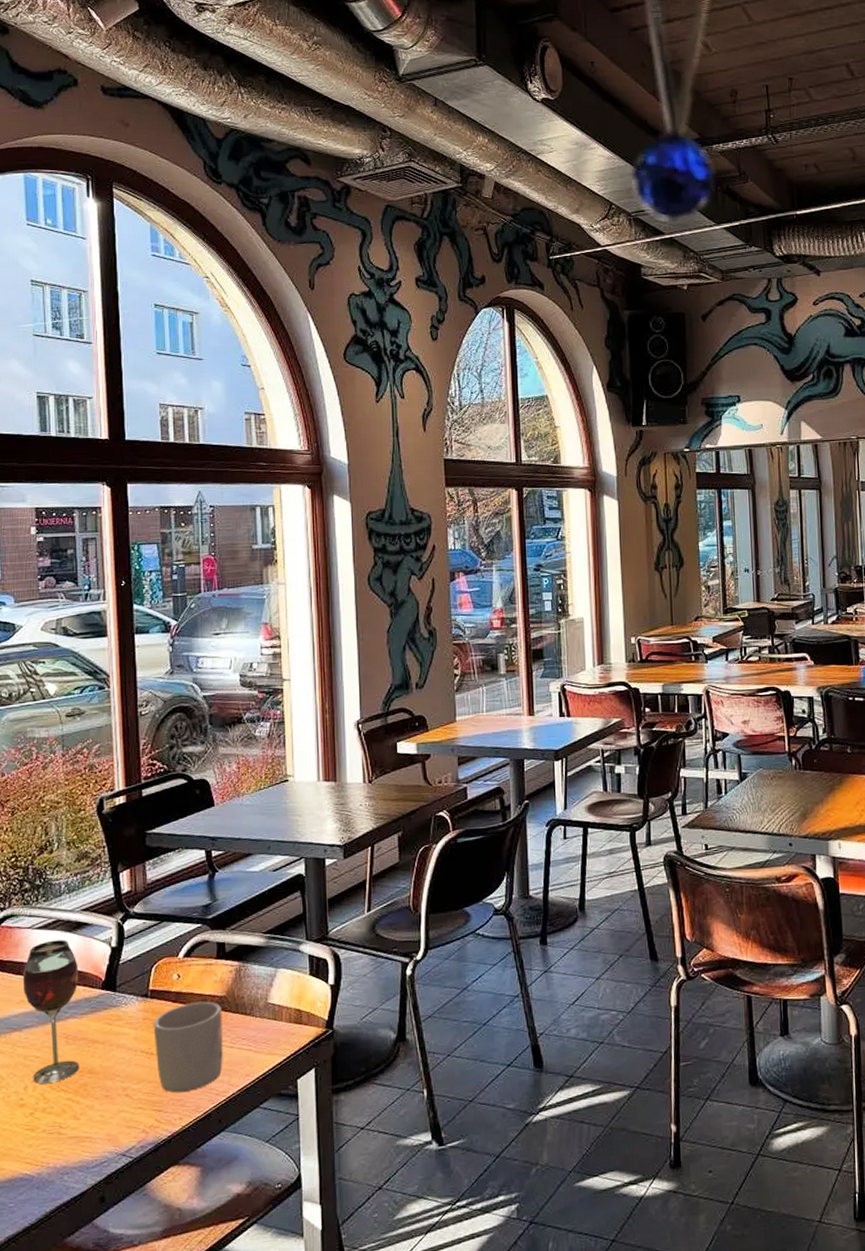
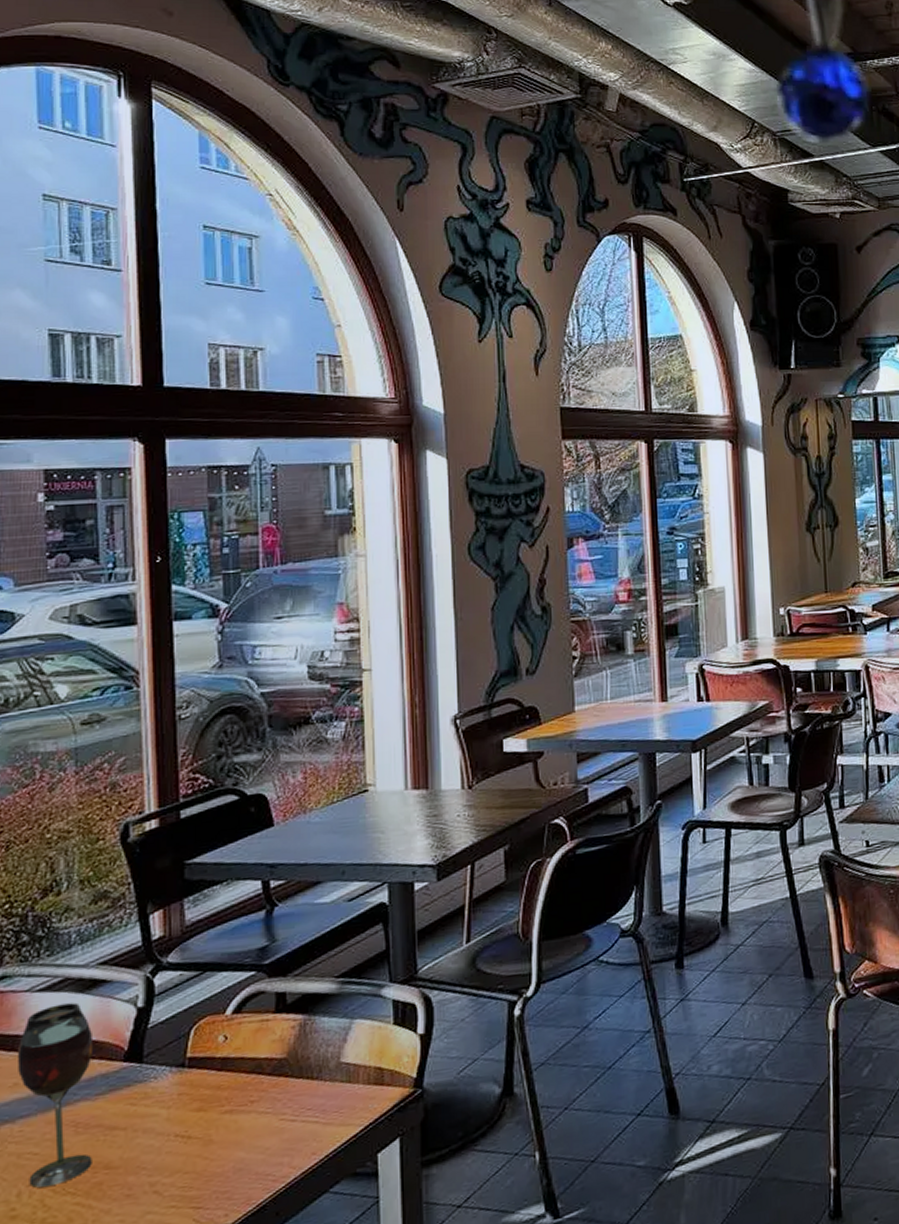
mug: present [153,1001,223,1093] -> none [191,1066,282,1184]

